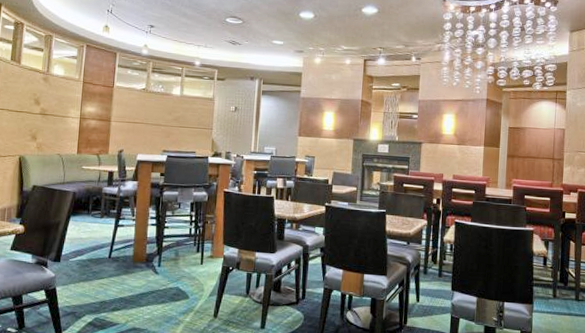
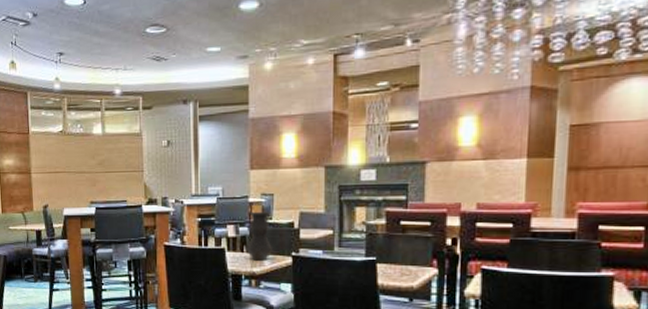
vase: none [291,168,312,209] -> present [247,211,272,261]

